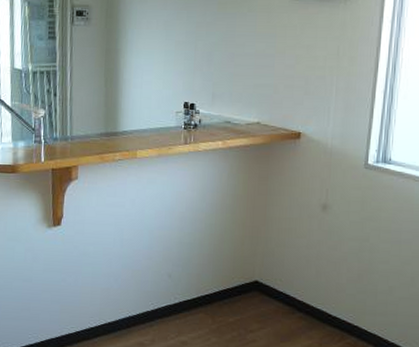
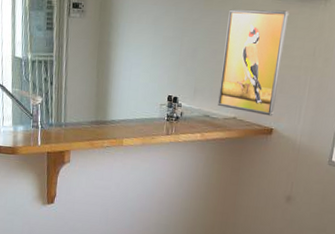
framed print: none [239,10,308,119] -> present [218,9,290,116]

